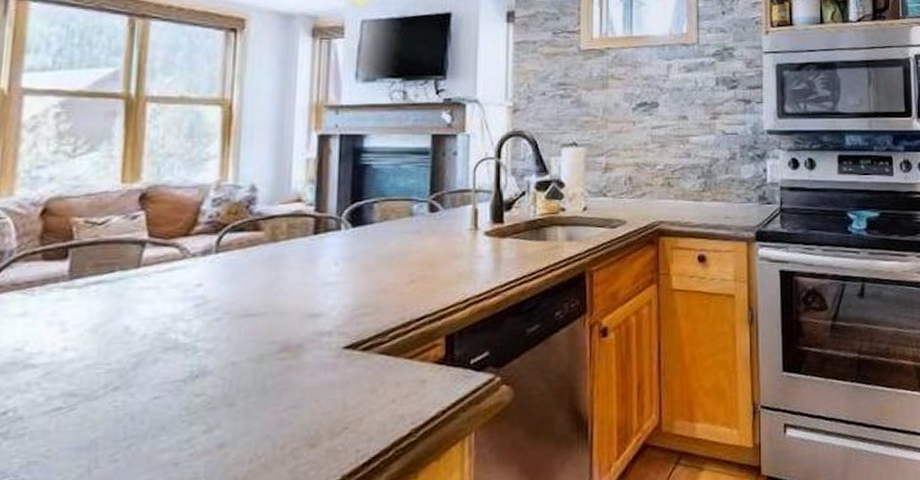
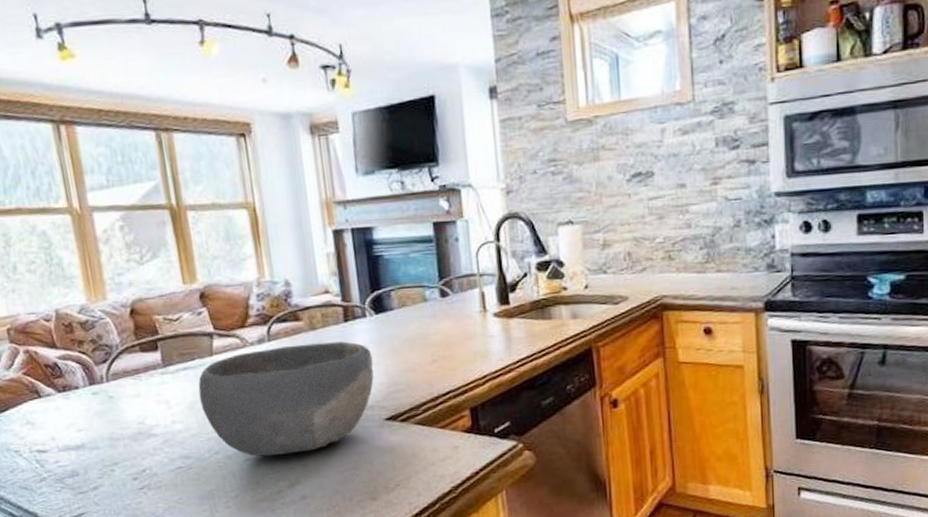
bowl: none [108,256,341,394] -> present [198,341,374,457]

